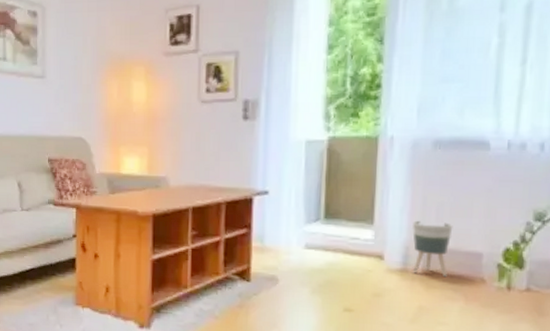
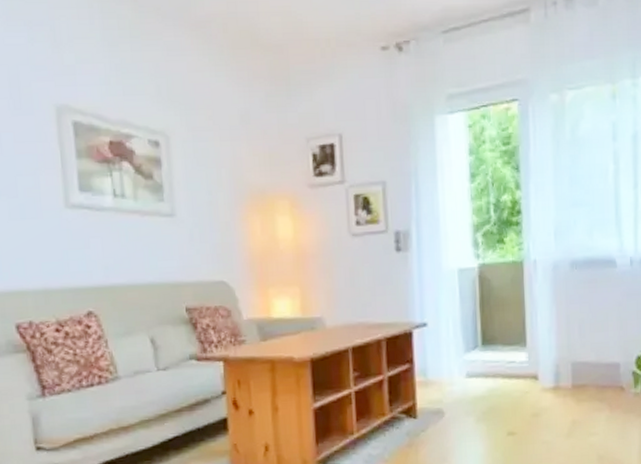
planter: present [412,220,453,278] -> none [560,338,594,390]

